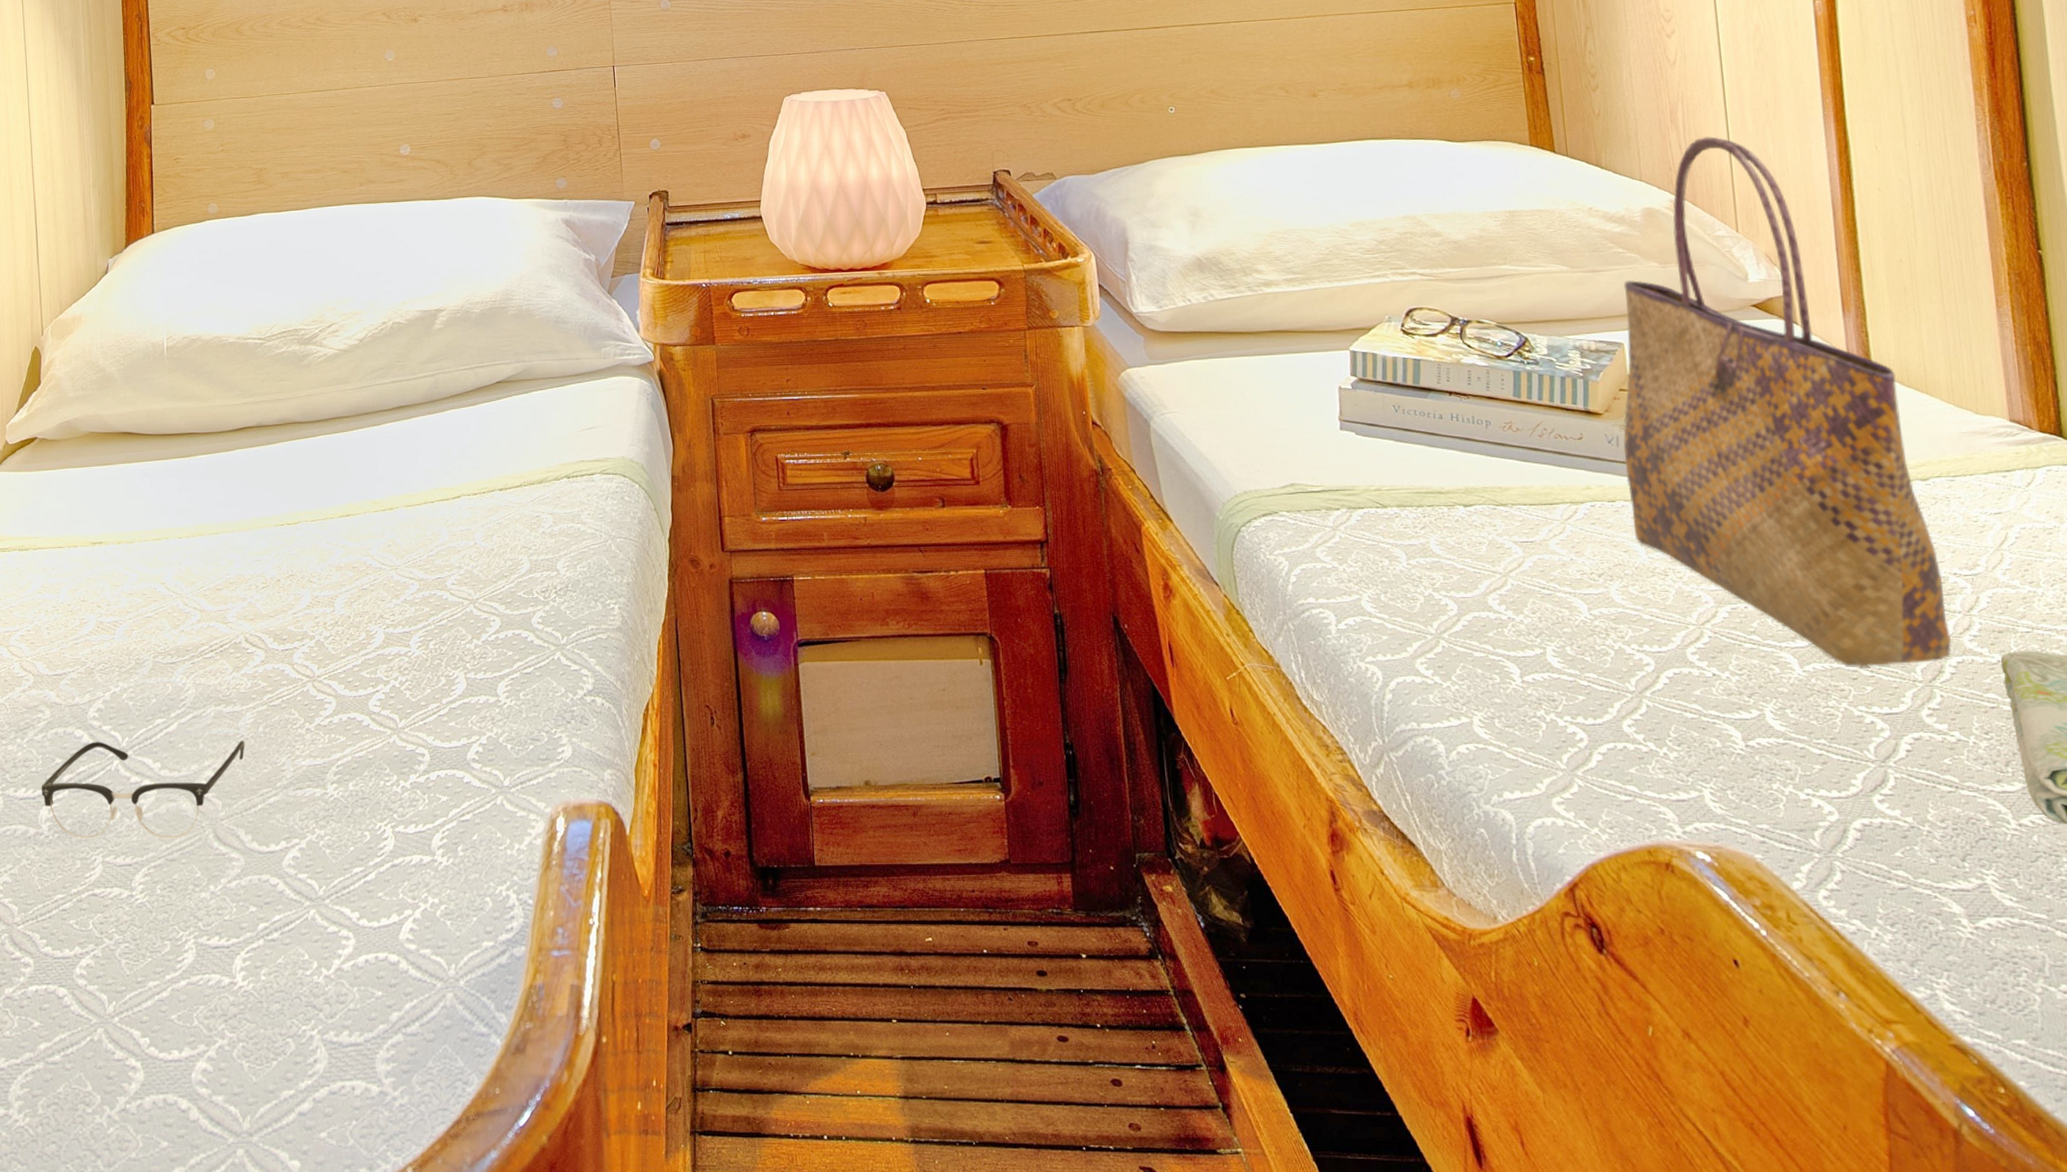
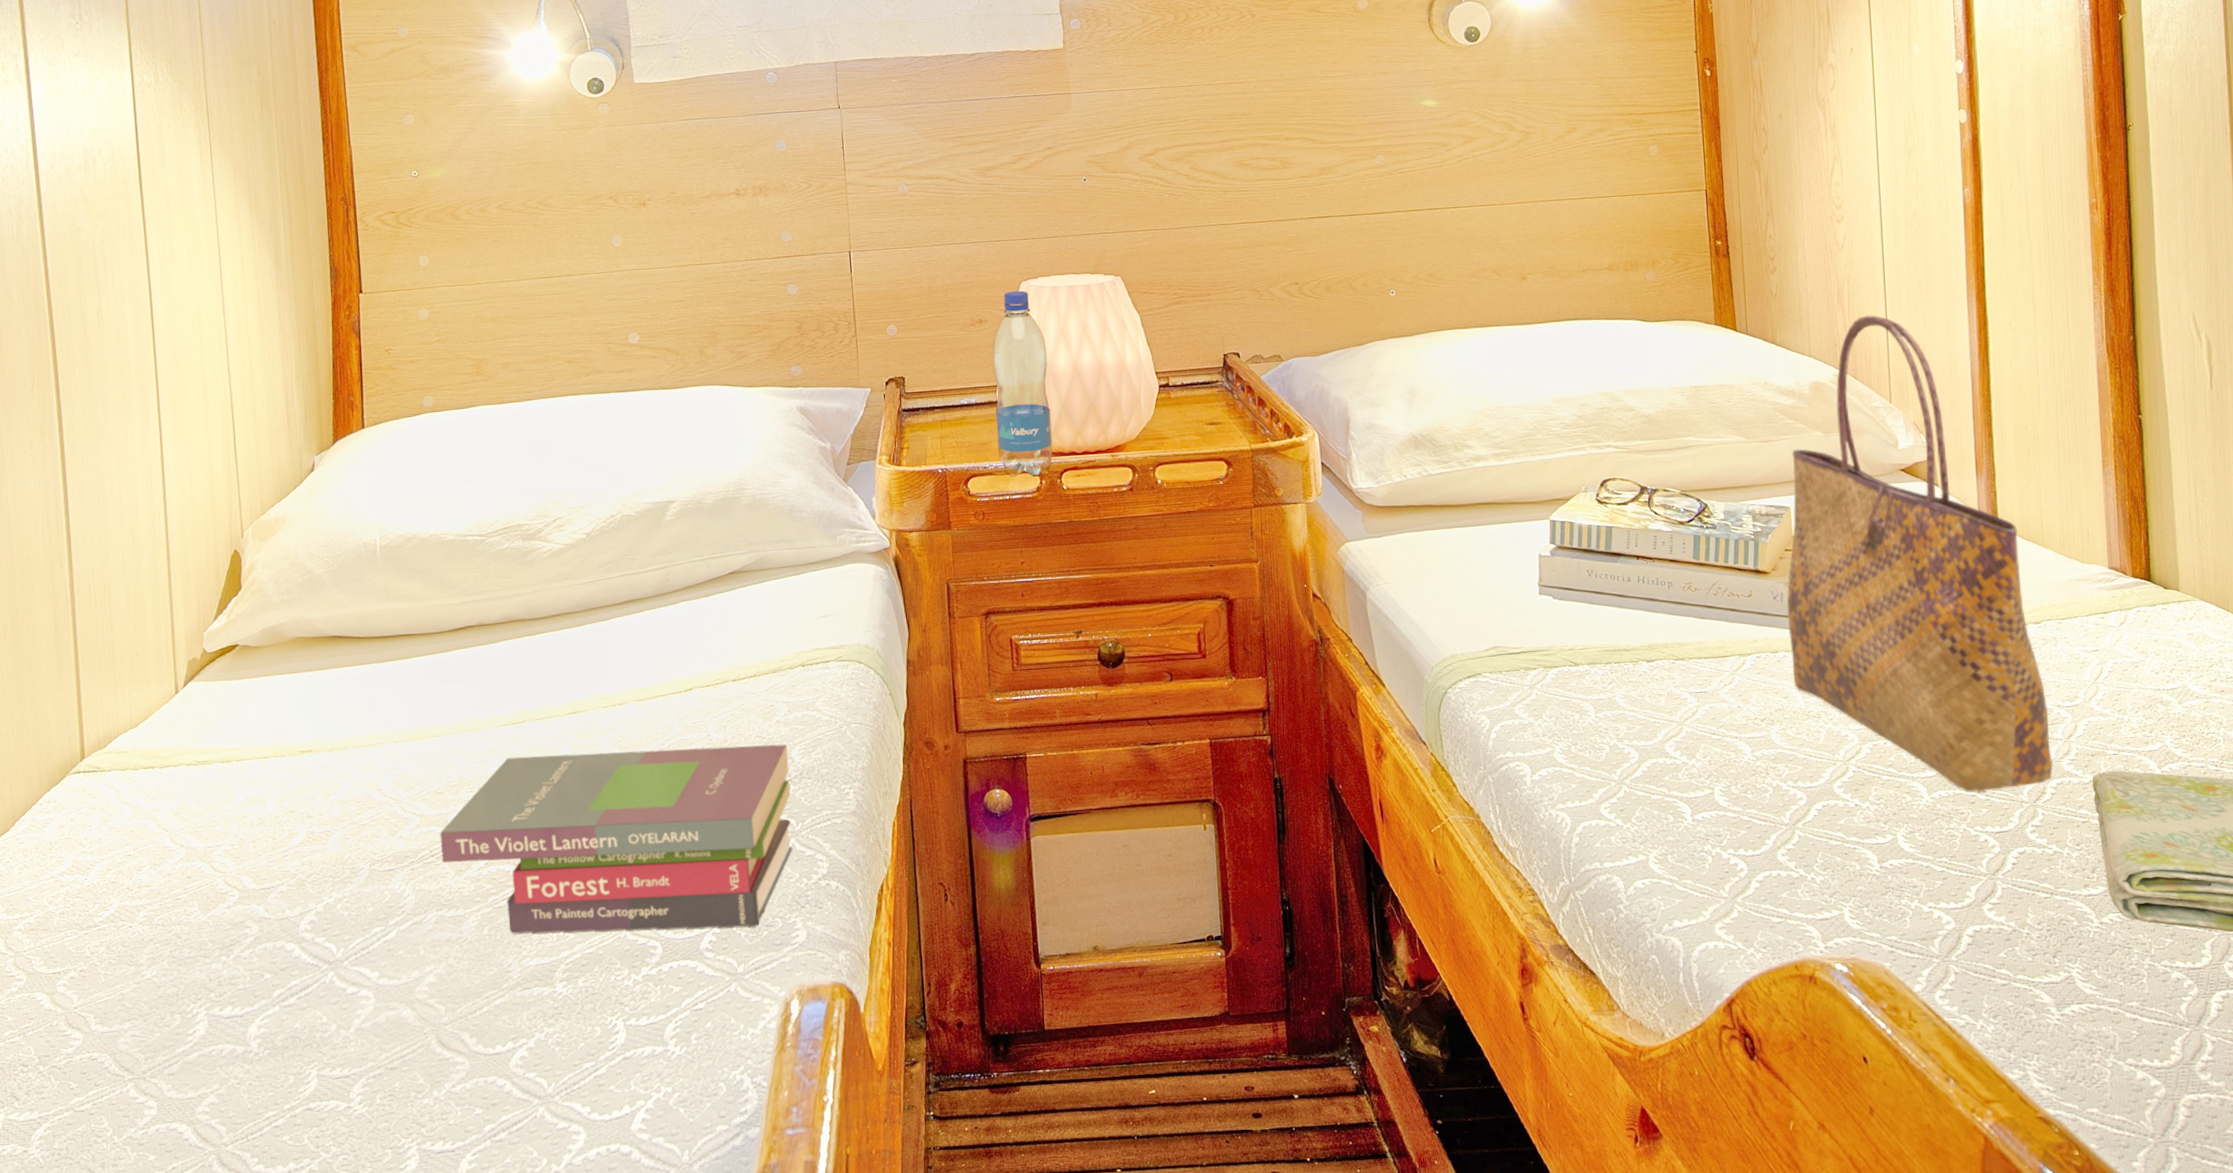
eyeglasses: present [41,740,245,839] -> none [249,944,469,1054]
books: none [219,555,559,739] -> present [439,744,793,934]
bottle: none [755,105,818,293] -> present [992,290,1053,477]

